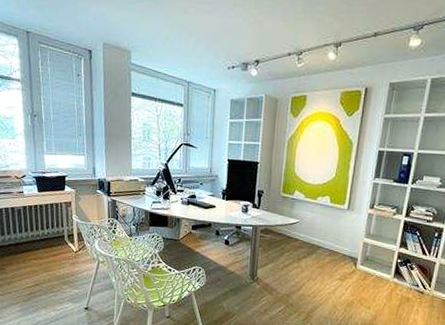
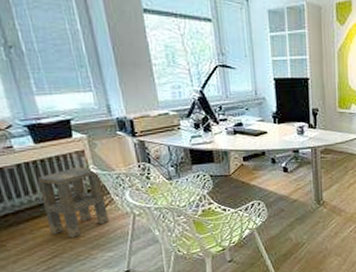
side table: none [35,214,80,272] -> present [36,166,109,238]

